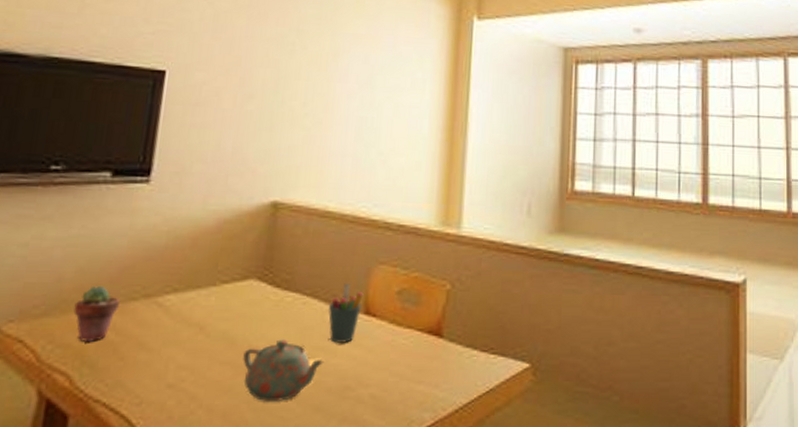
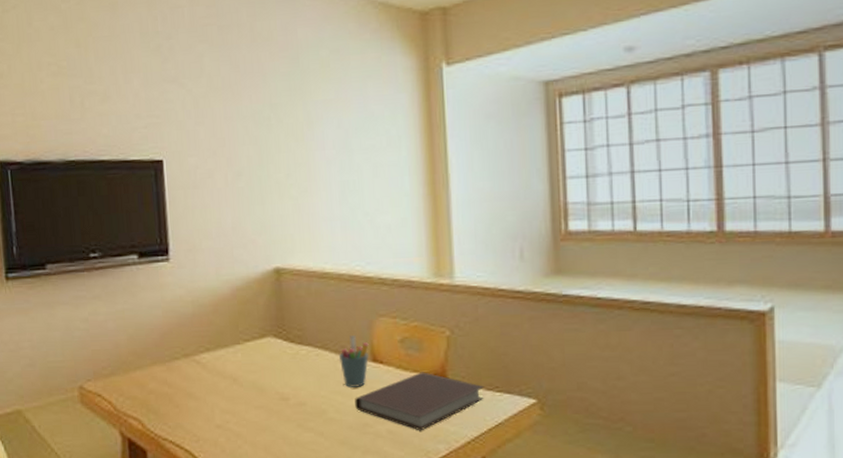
potted succulent: present [73,286,120,343] -> none [132,350,166,395]
teapot: present [243,339,324,401] -> none [273,386,343,437]
notebook: none [338,328,480,397] -> present [355,372,485,431]

